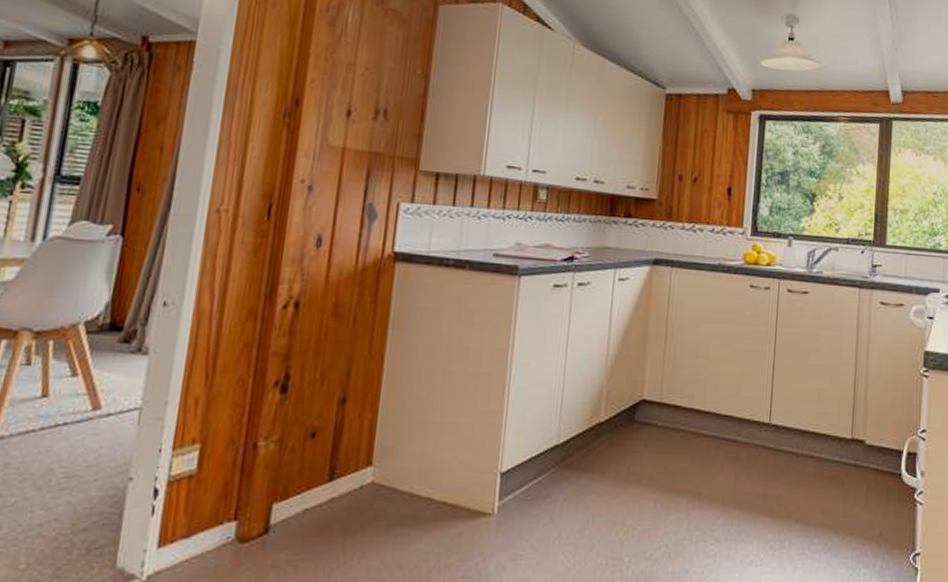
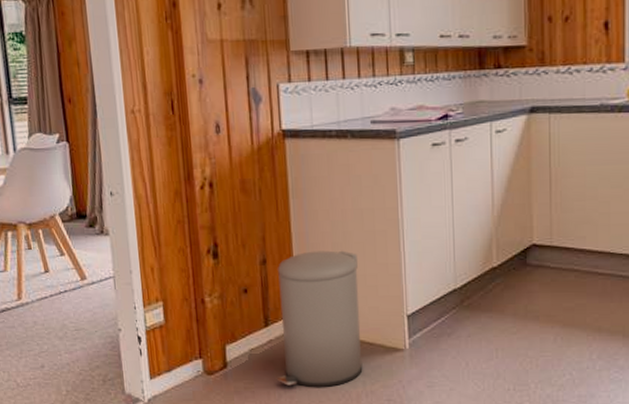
pedal bin: none [330,391,455,561] -> present [276,250,363,388]

